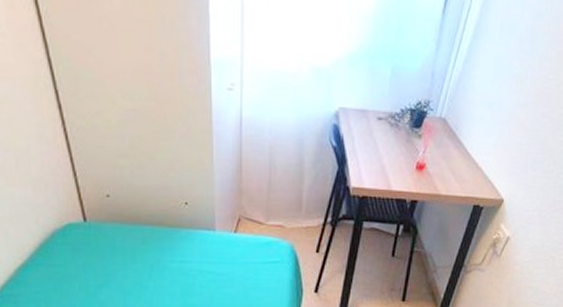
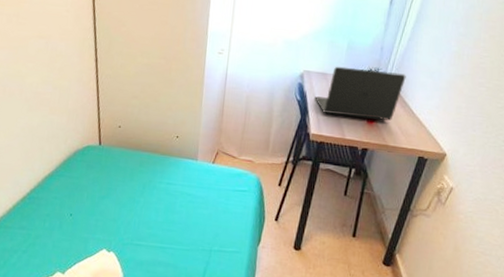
laptop: none [354,100,461,165] -> present [315,66,406,121]

